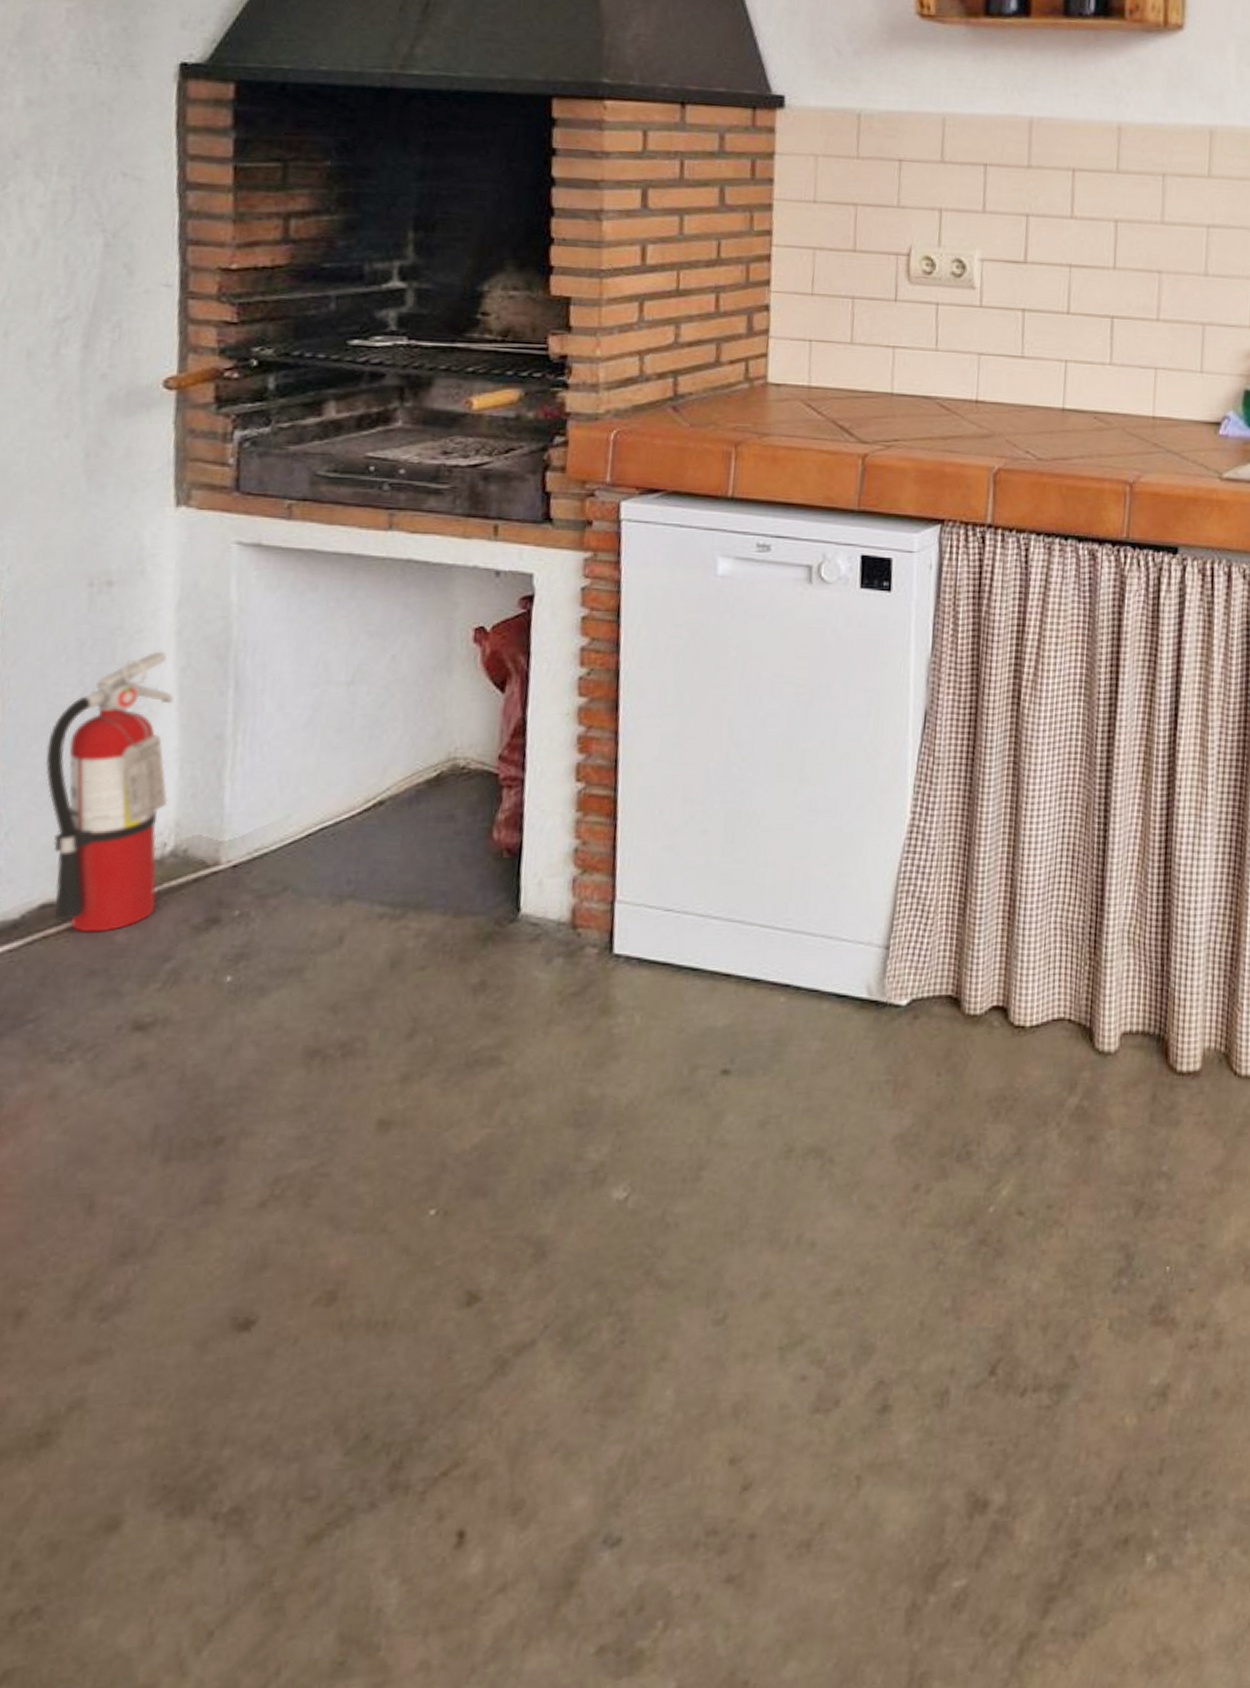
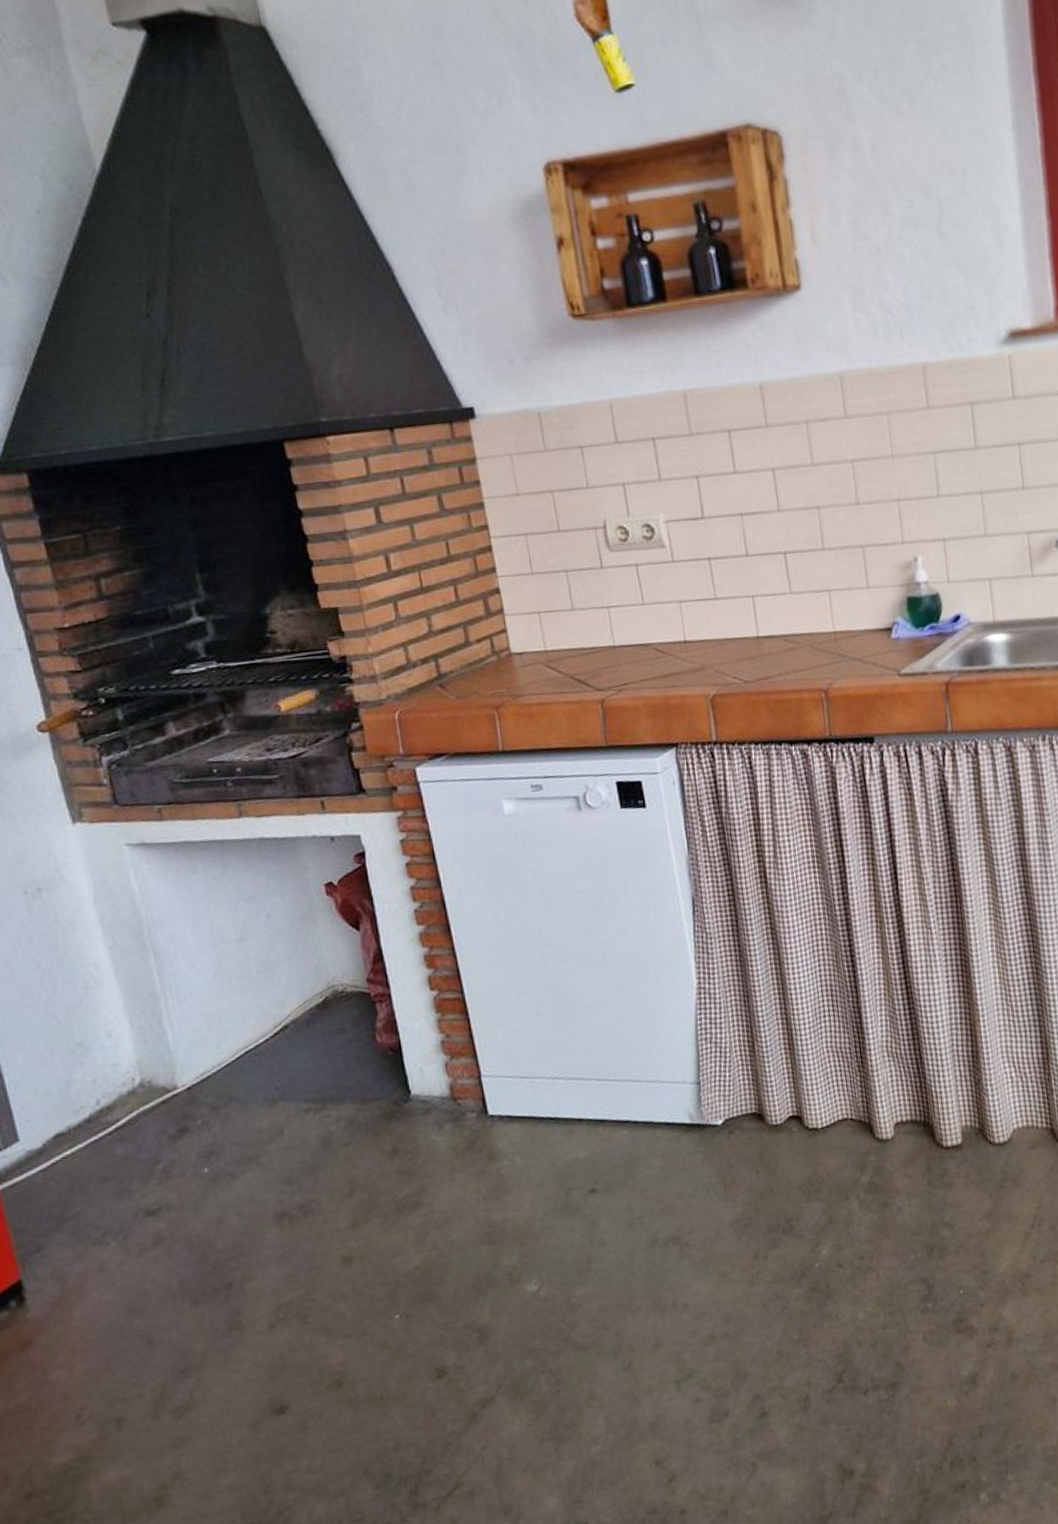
fire extinguisher: present [45,651,174,933] -> none [26,936,139,1151]

